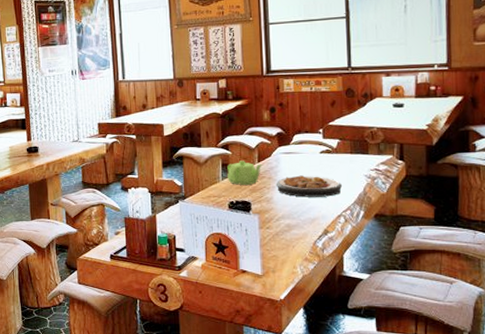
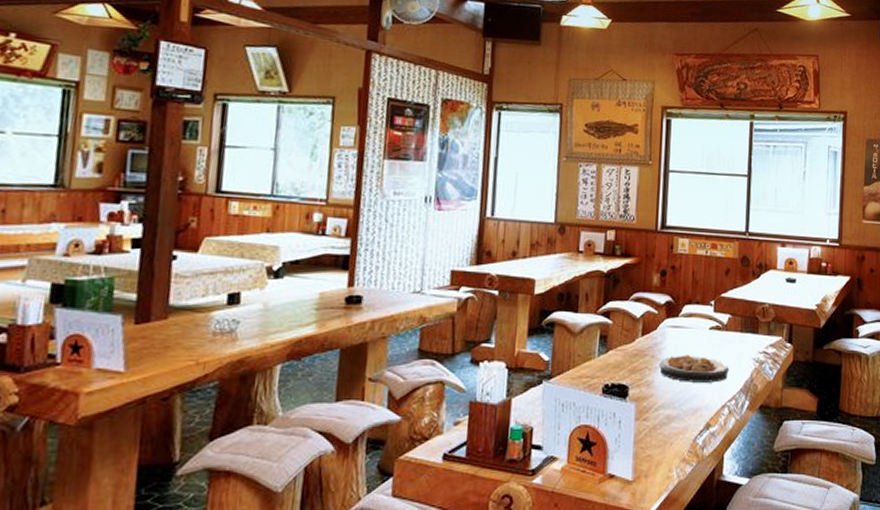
teapot: present [227,160,262,185] -> none [605,333,646,364]

